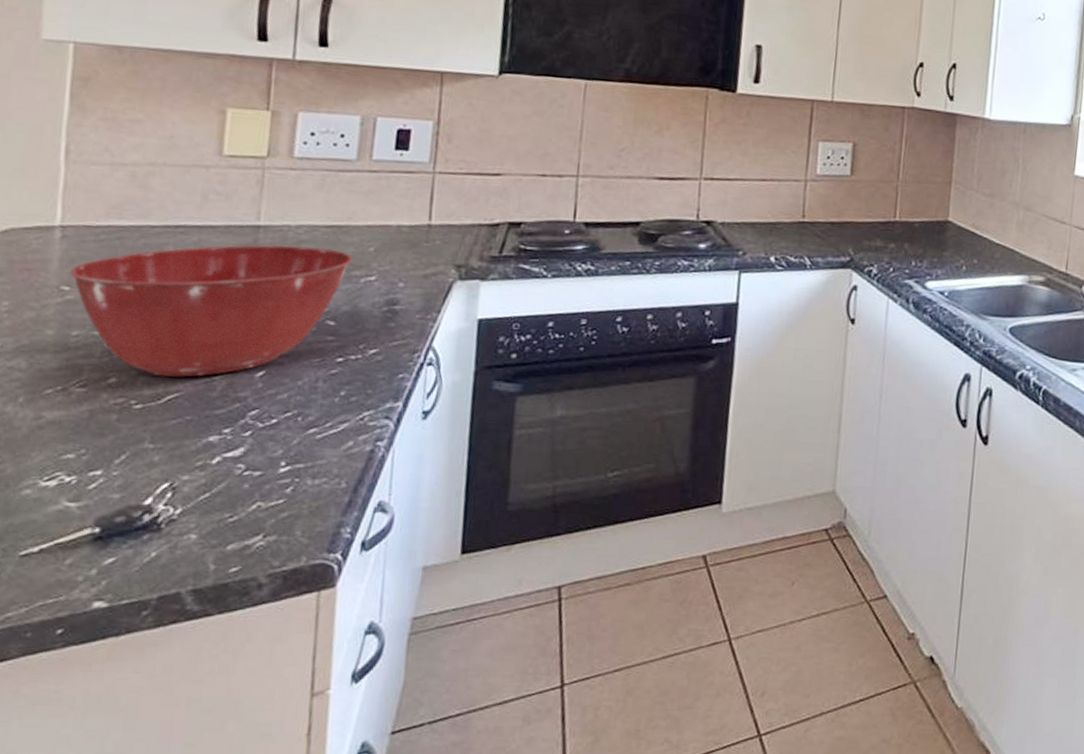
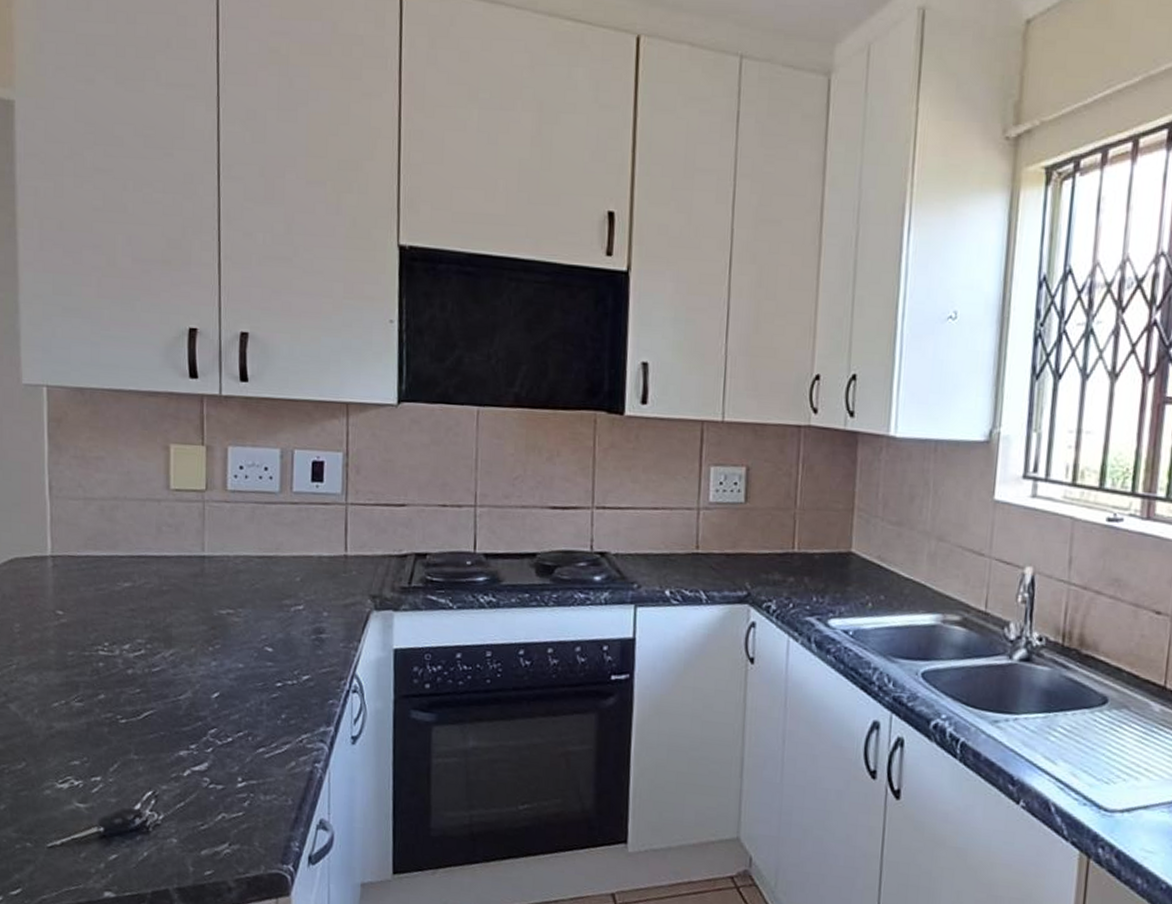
mixing bowl: present [69,245,353,377] -> none [61,574,283,696]

